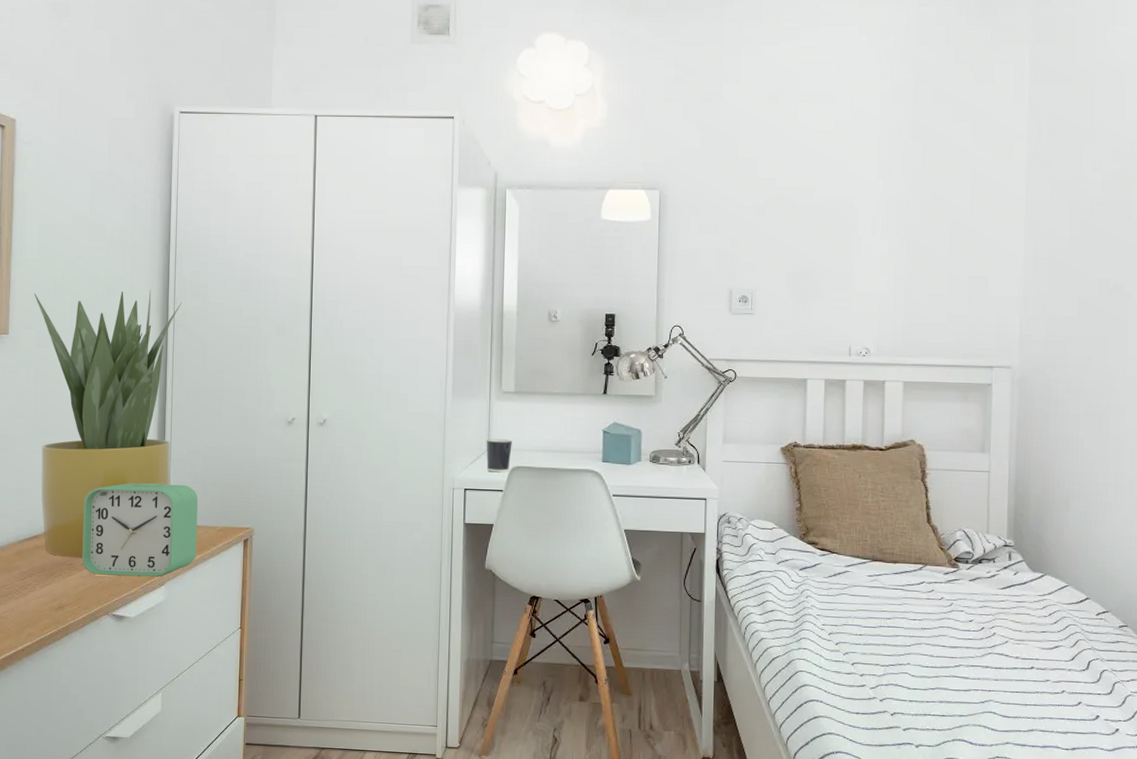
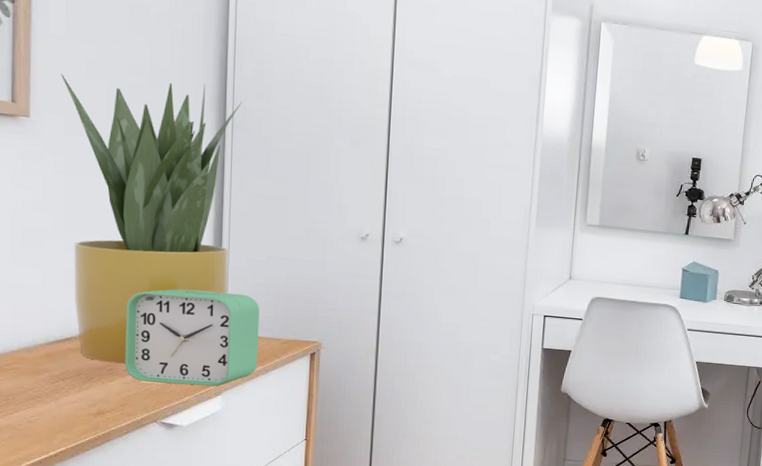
mug: present [486,439,512,473] -> none [567,269,594,303]

